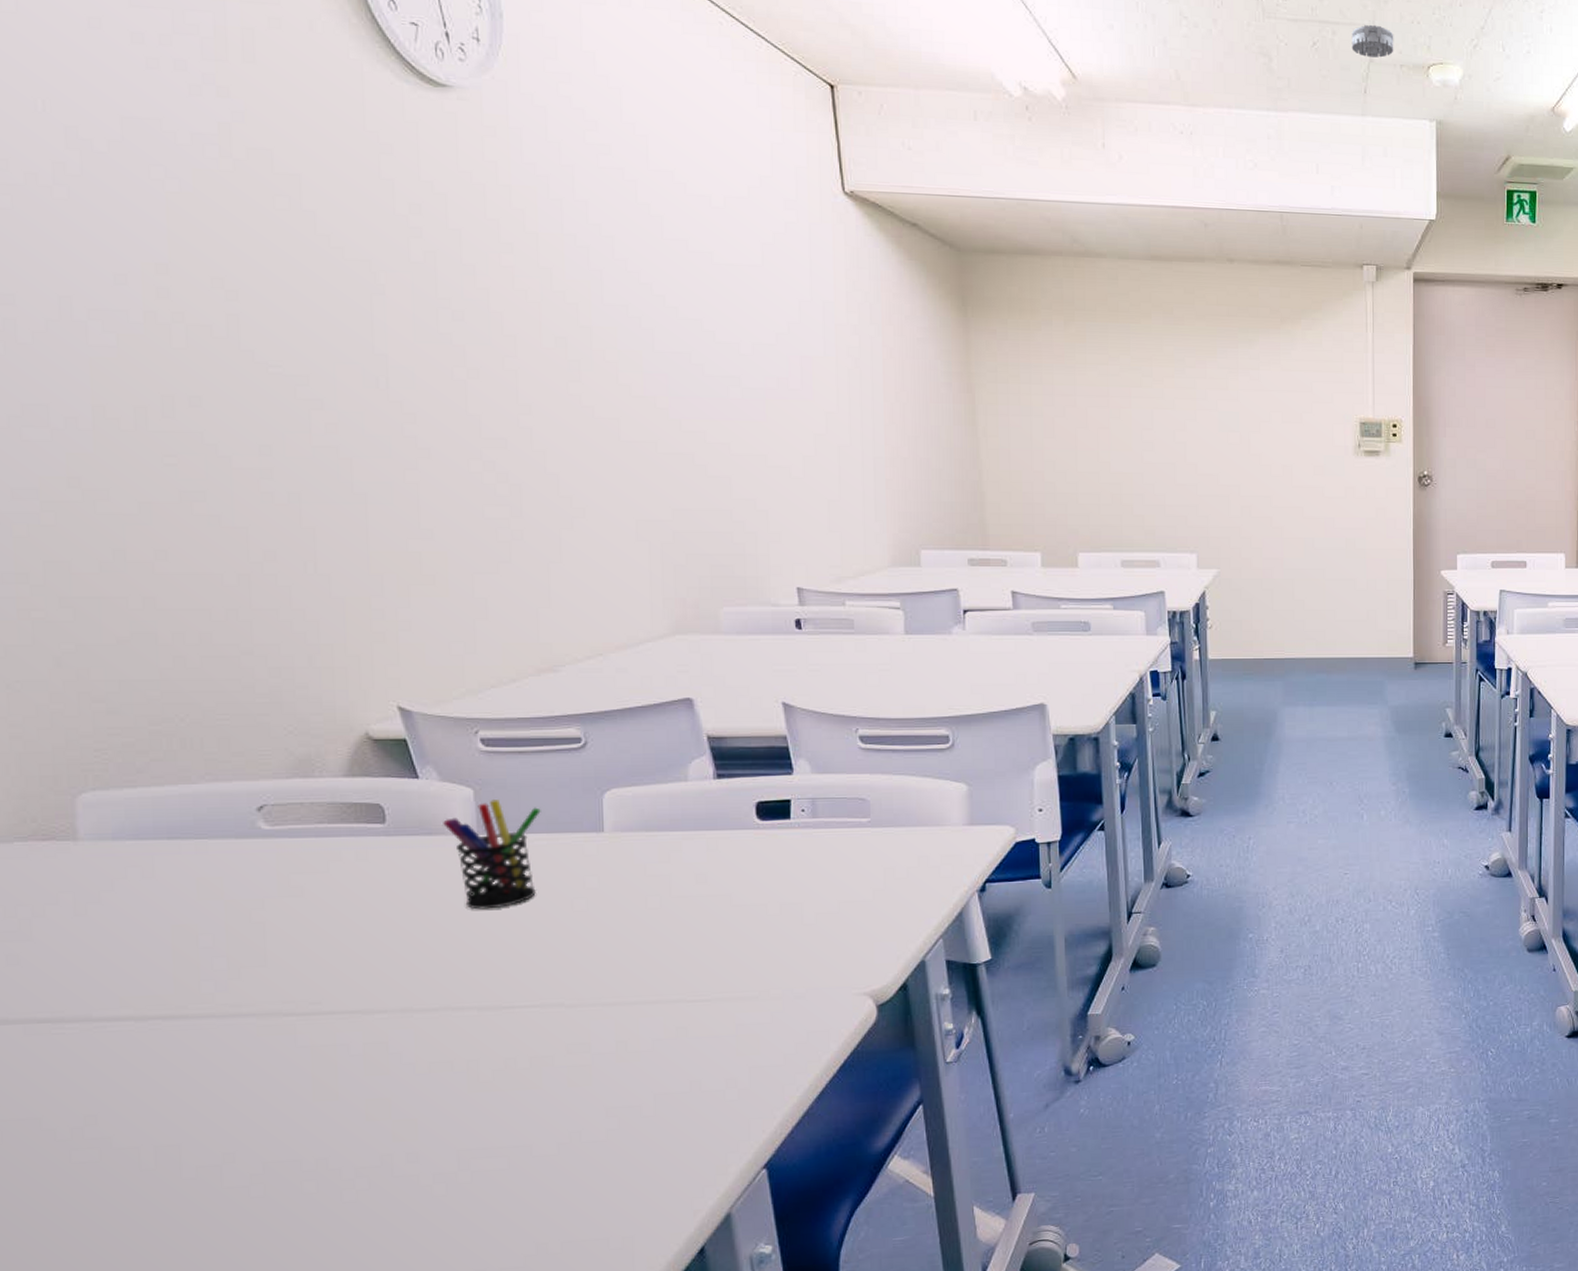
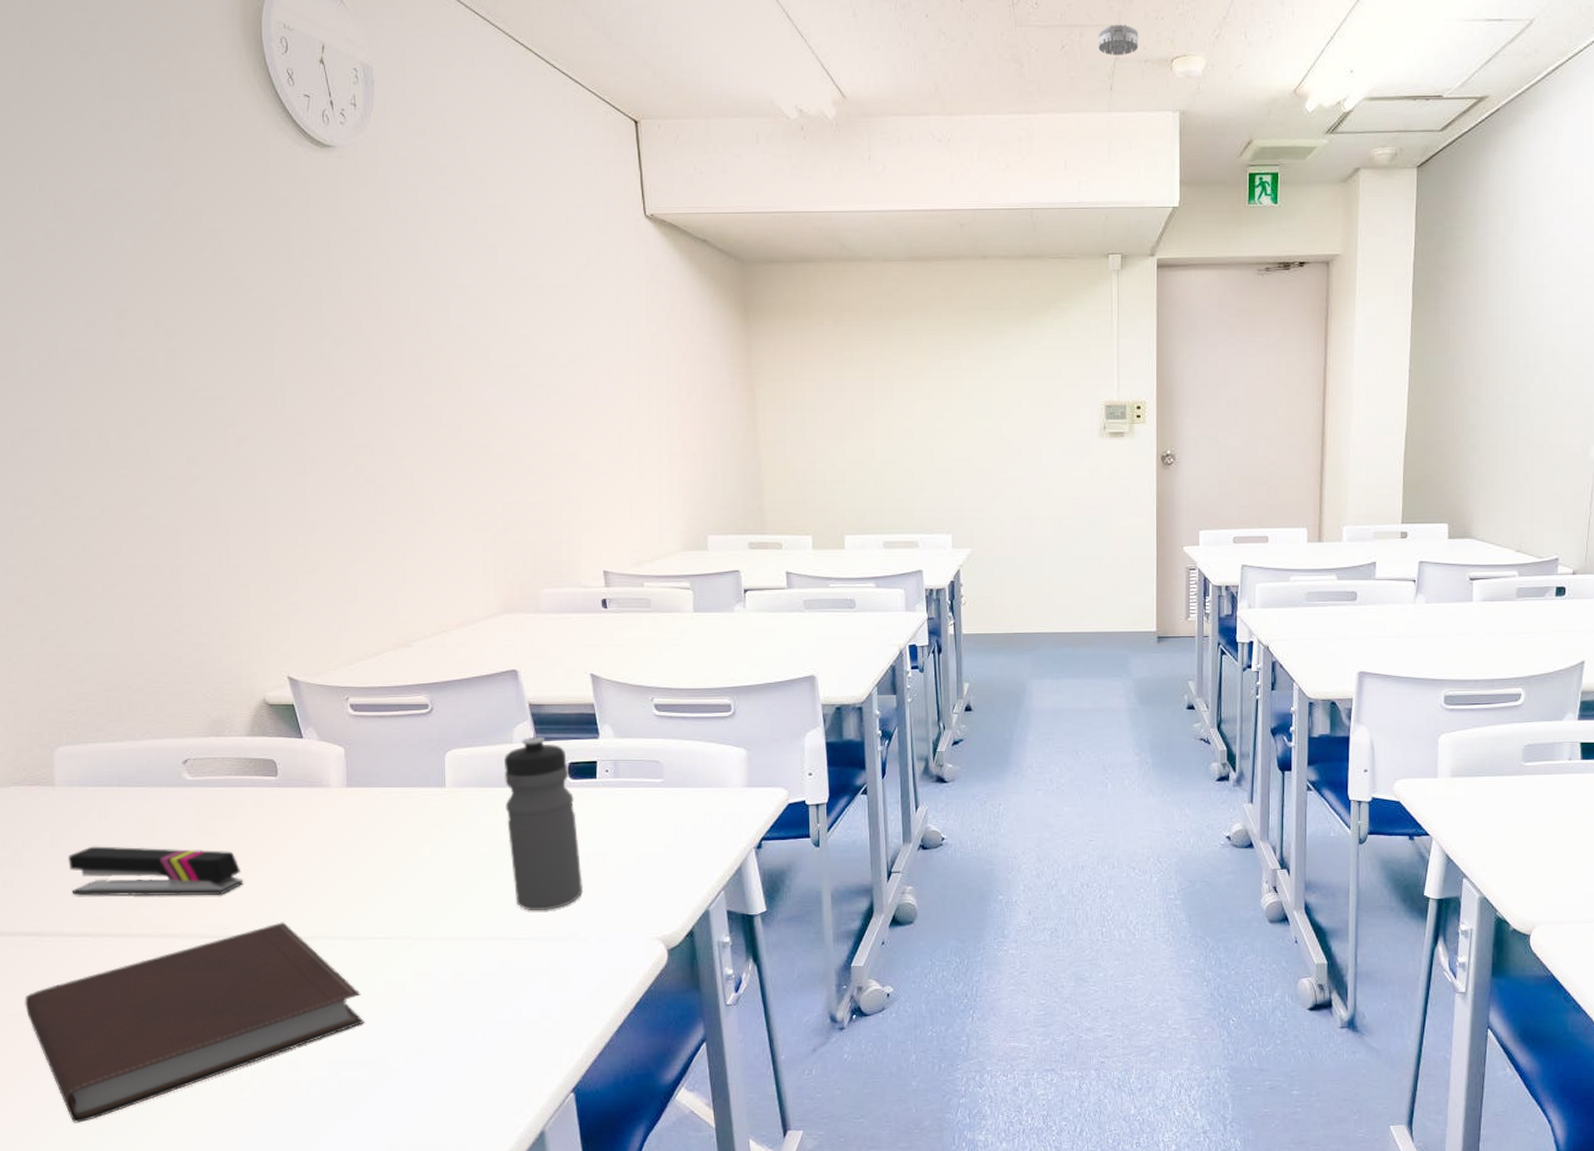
notebook: none [39,993,504,1245] -> present [25,922,365,1123]
stapler: none [97,911,341,972] -> present [67,846,243,897]
pen holder: present [443,799,541,910] -> none [321,757,396,852]
water bottle: none [676,773,776,969] -> present [503,736,584,911]

